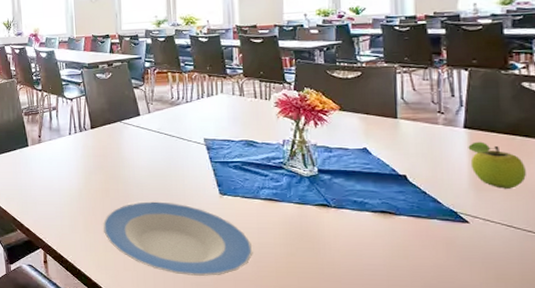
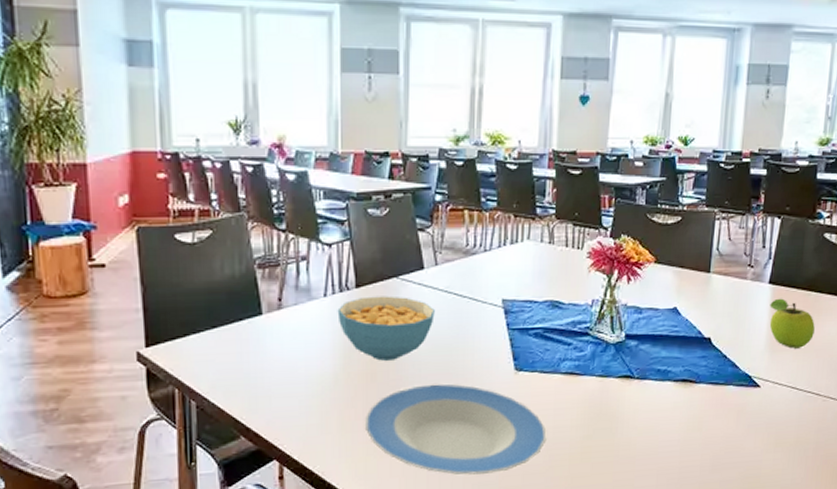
cereal bowl: none [79,135,151,182] -> present [337,296,435,361]

